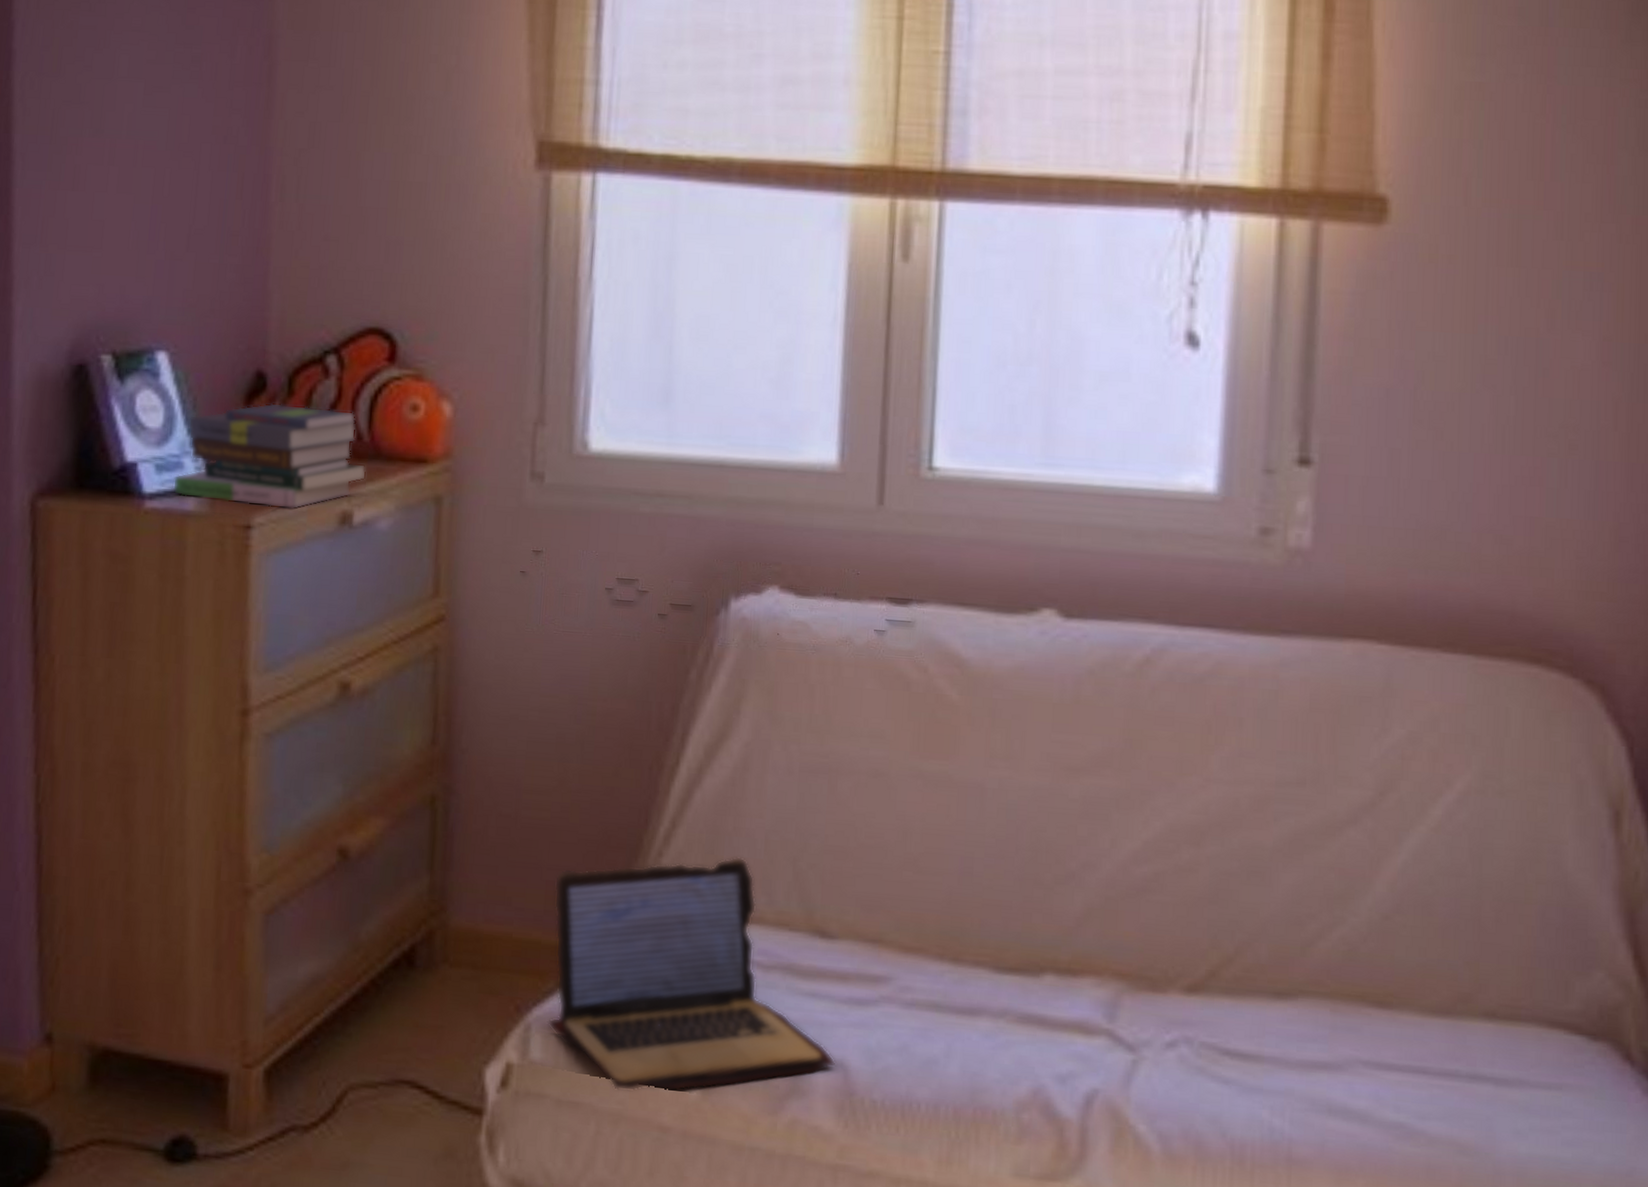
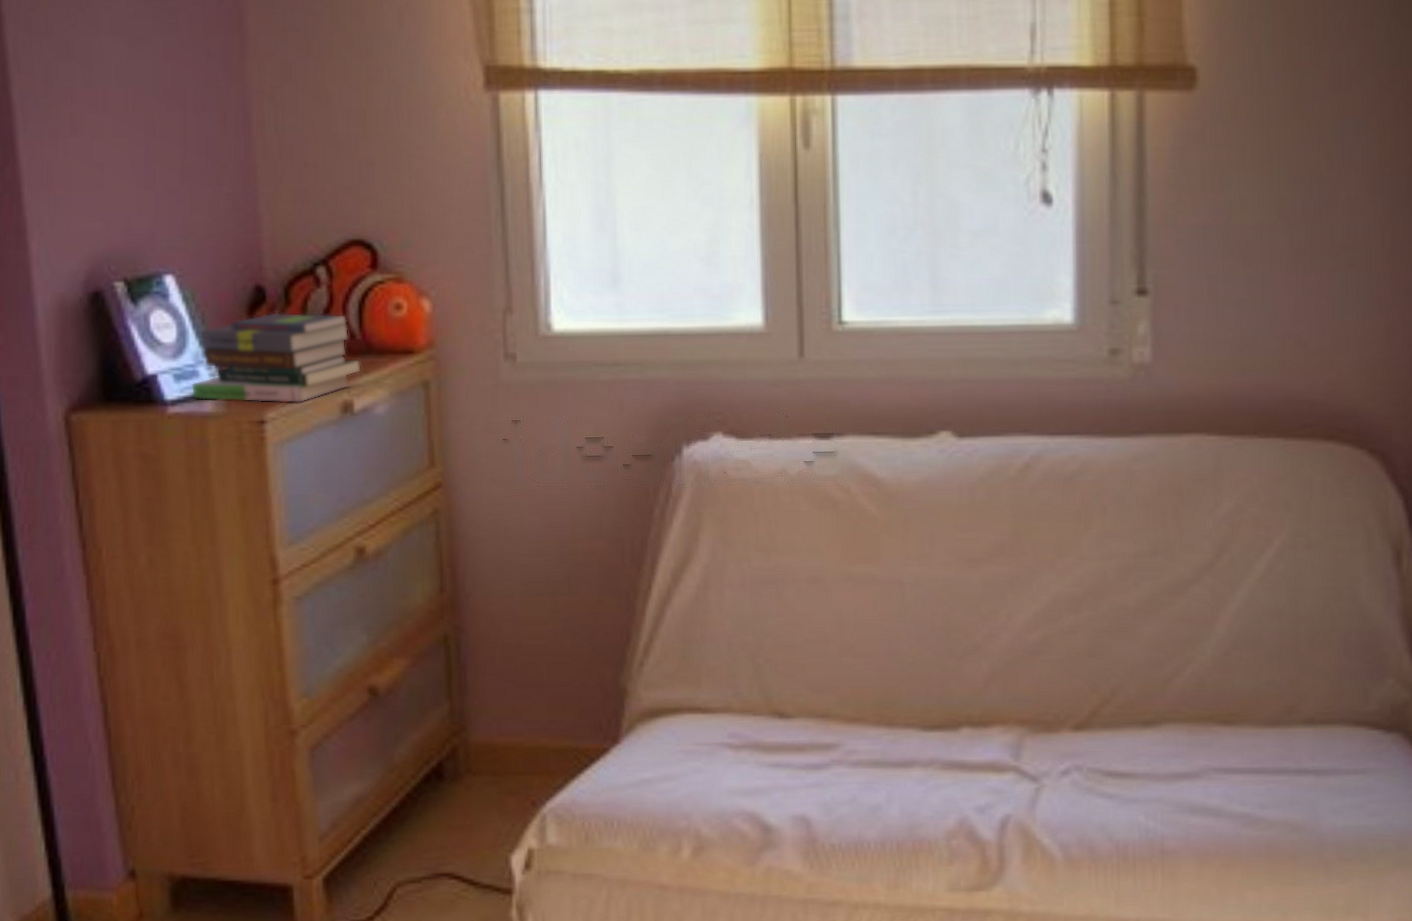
laptop: present [547,856,835,1092] -> none [555,660,799,861]

